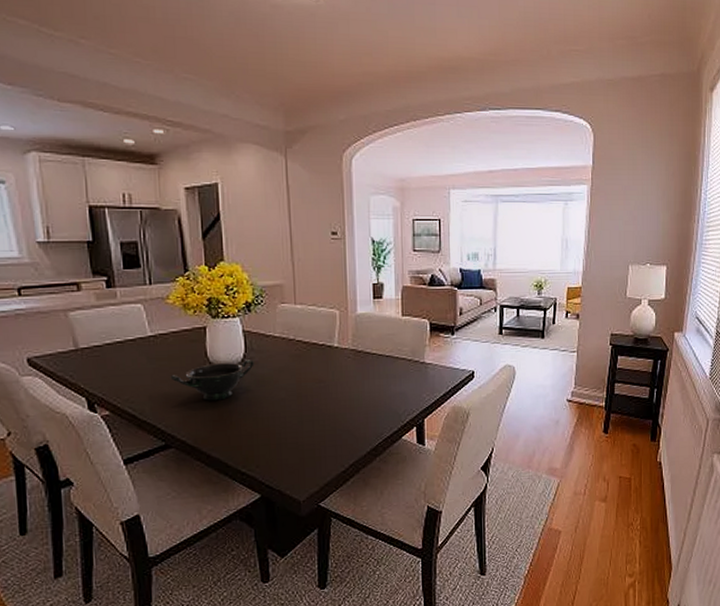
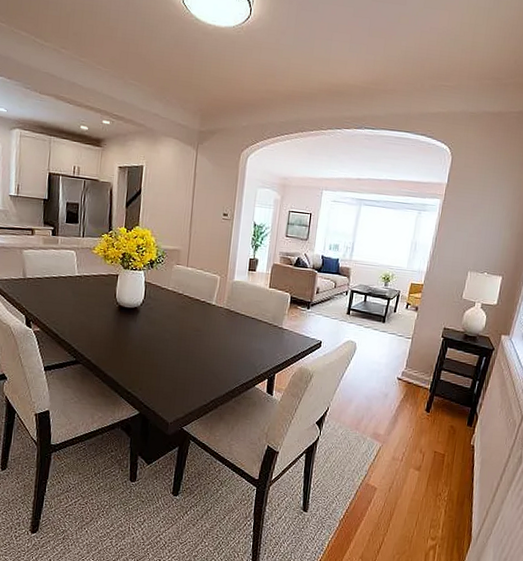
bowl: present [170,359,254,401] -> none [86,304,150,333]

